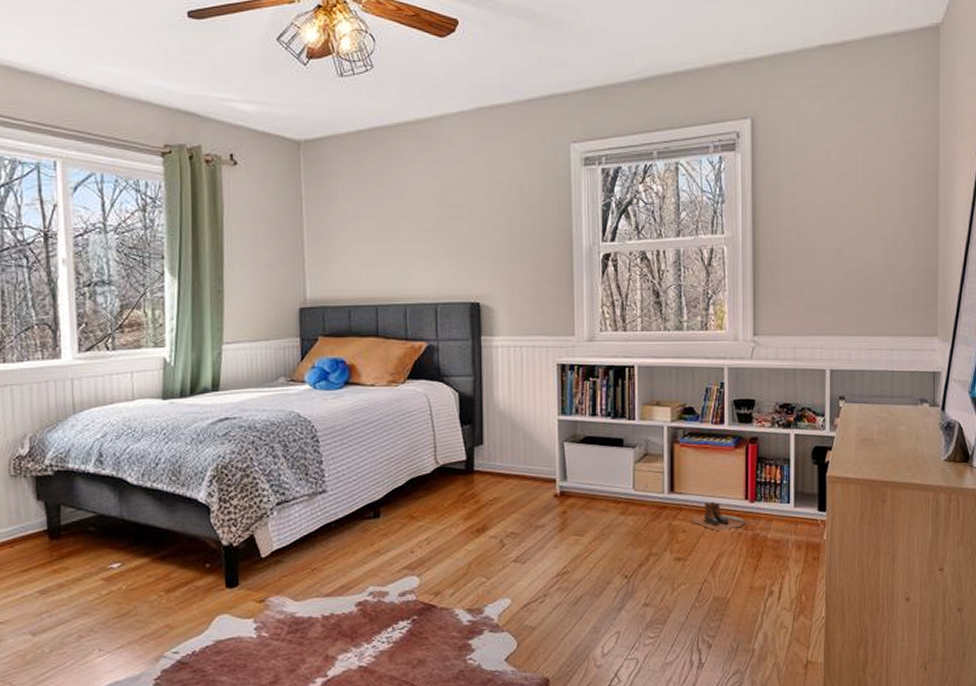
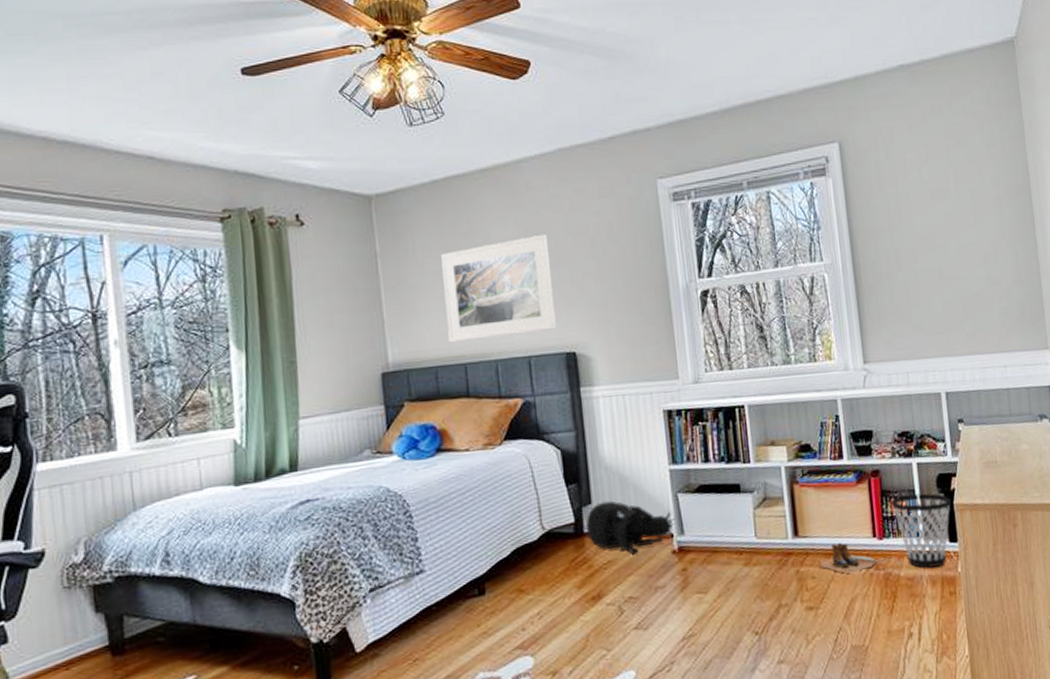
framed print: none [361,188,463,285] -> present [441,234,557,343]
tactical helmet: none [476,443,559,493] -> present [585,500,677,553]
wastebasket: none [766,463,824,533] -> present [891,493,952,568]

